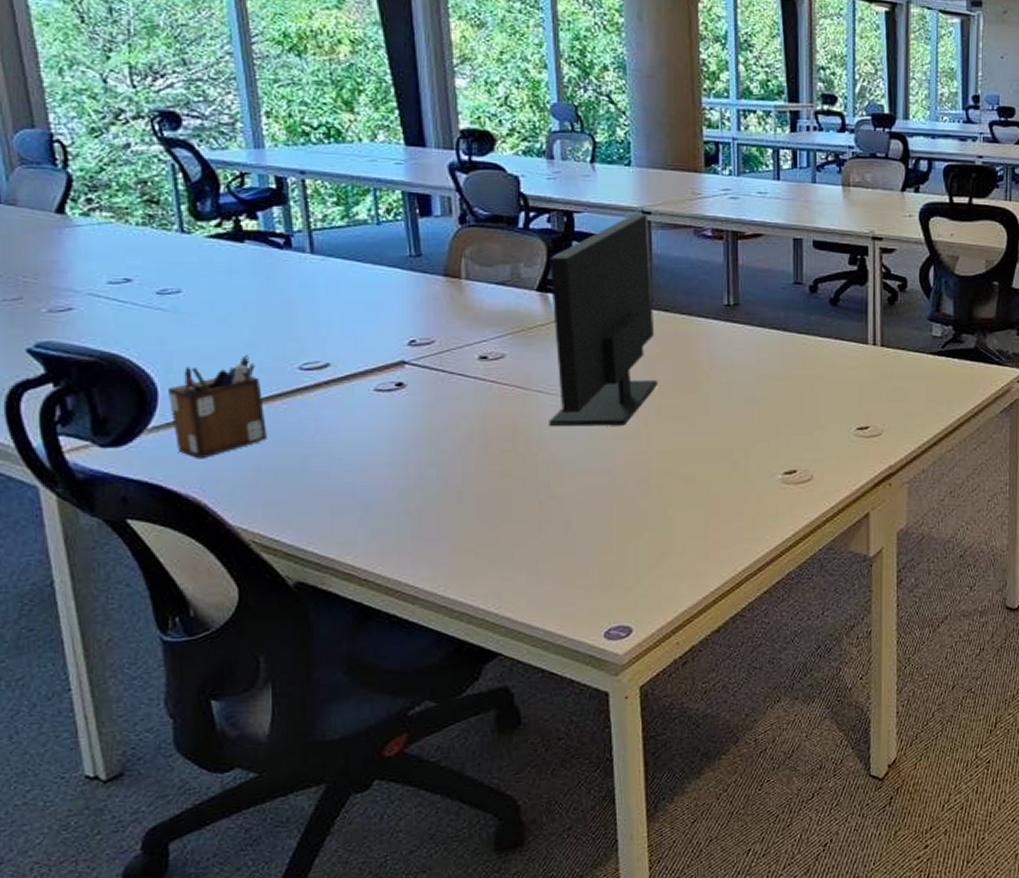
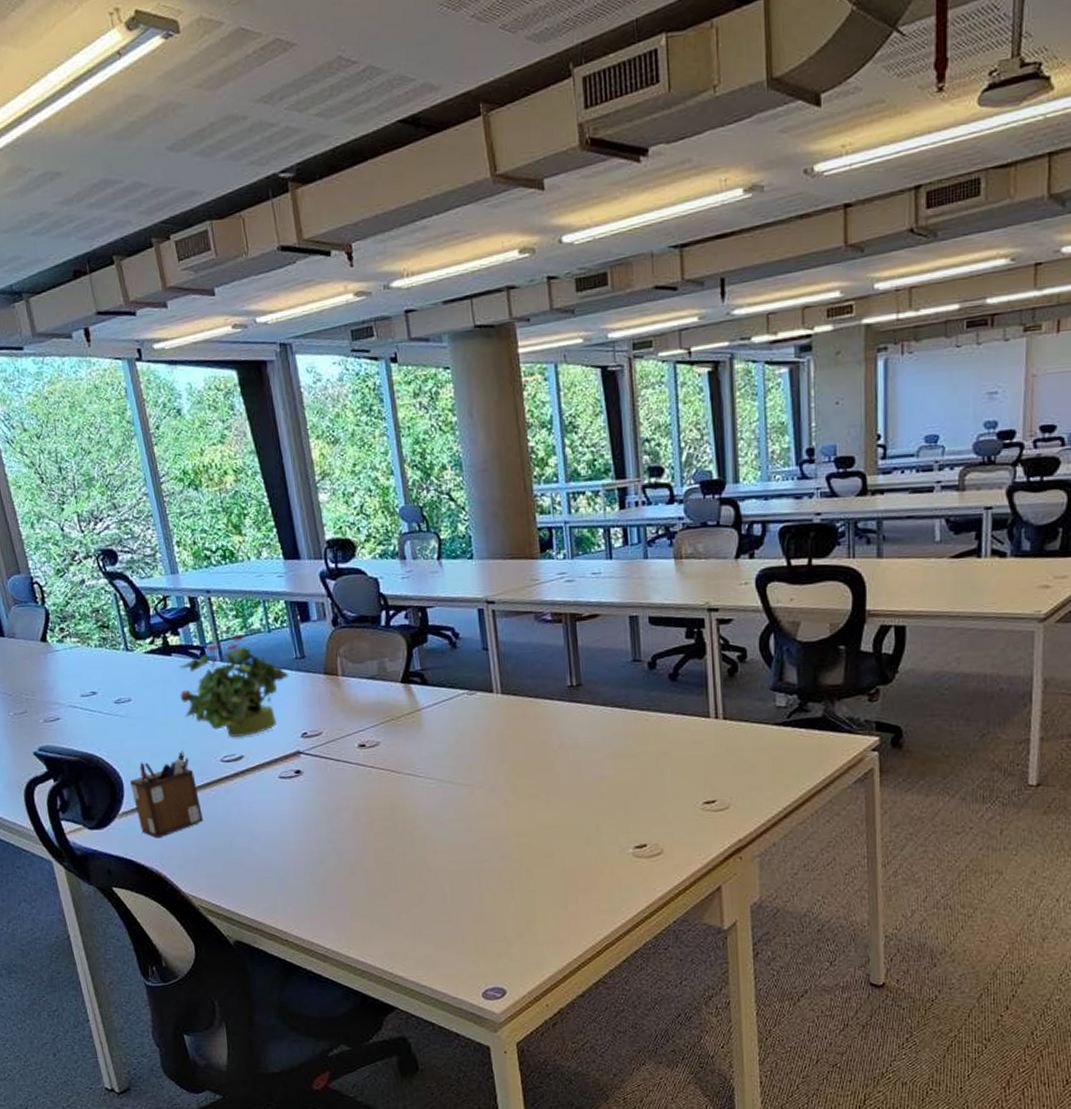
potted plant: none [251,224,400,341] -> present [179,635,290,737]
monitor: present [549,214,658,427] -> none [409,604,513,806]

